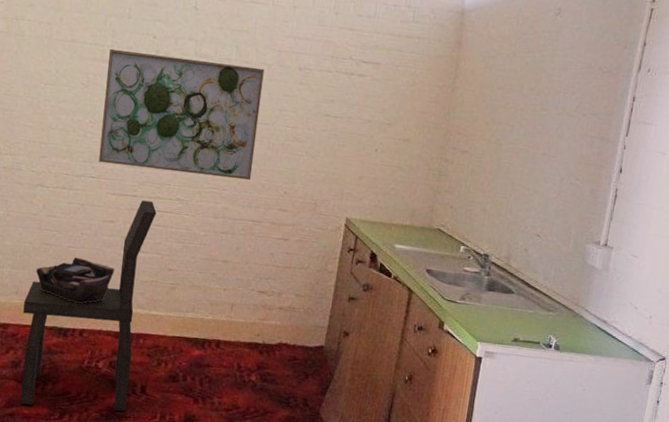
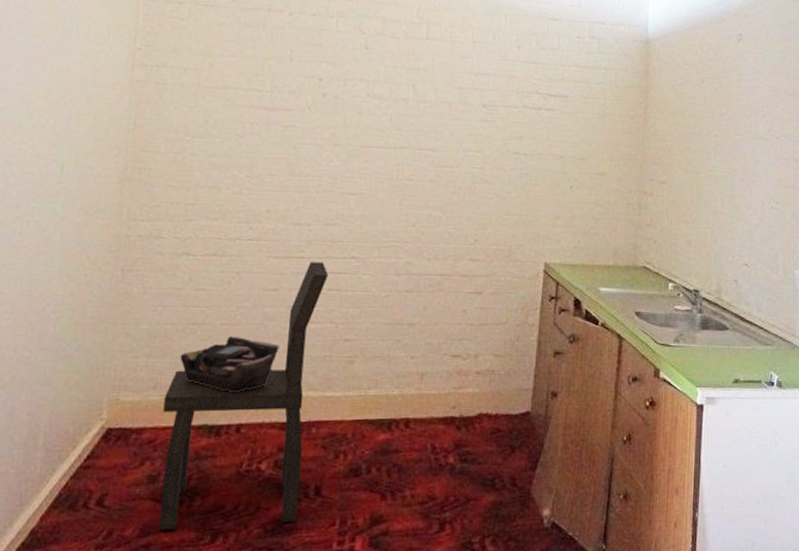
wall art: present [98,48,264,181] -> none [257,94,445,230]

